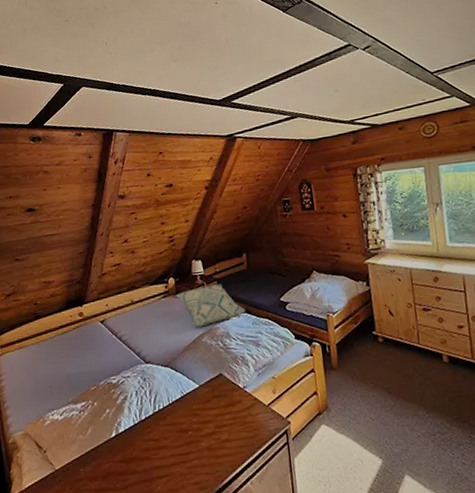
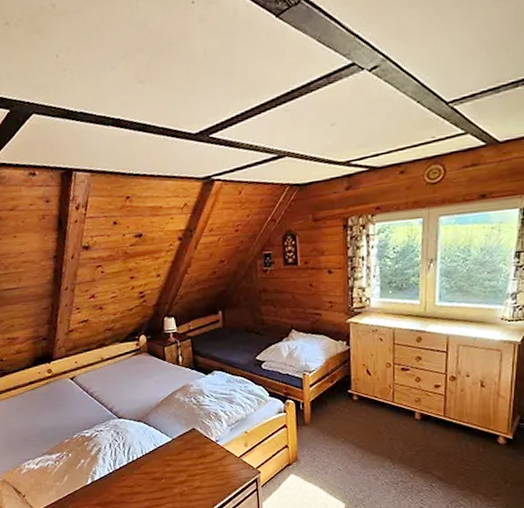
decorative pillow: present [175,284,246,327] -> none [147,342,220,385]

